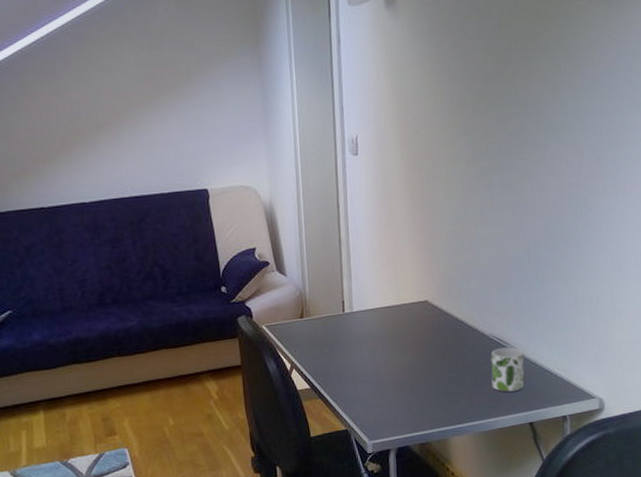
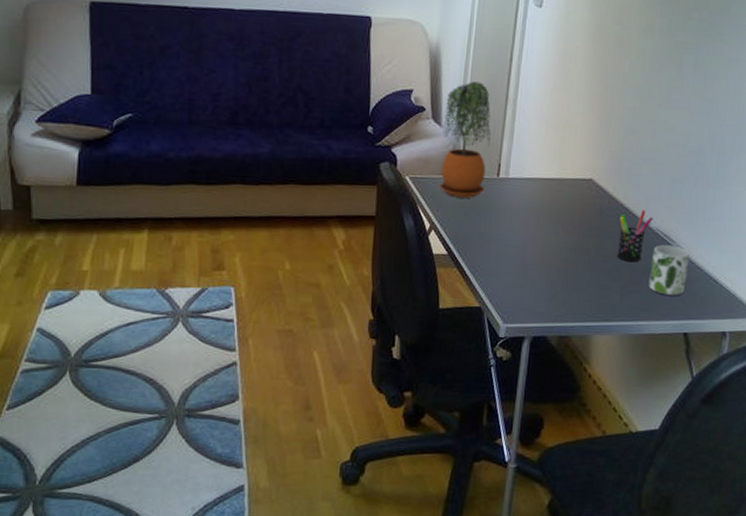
potted plant: none [286,231,334,337] -> present [439,81,491,198]
pen holder: none [457,320,487,368] -> present [617,210,653,261]

